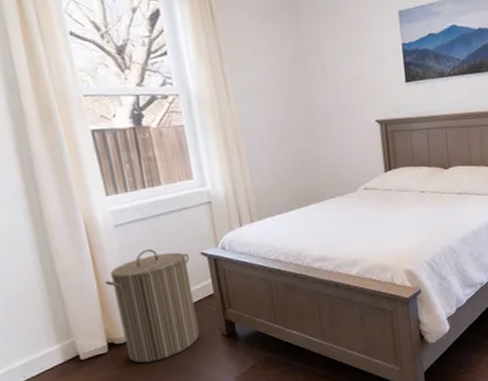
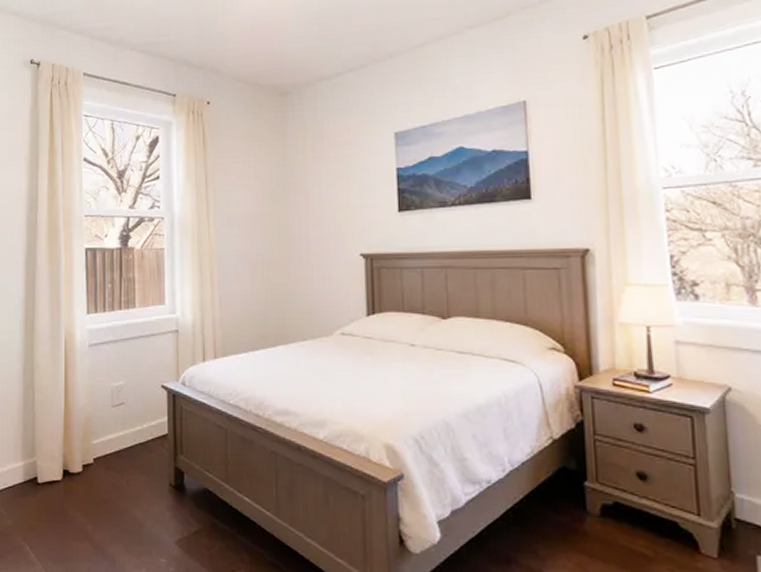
laundry hamper: present [105,248,200,363] -> none [72,373,150,501]

